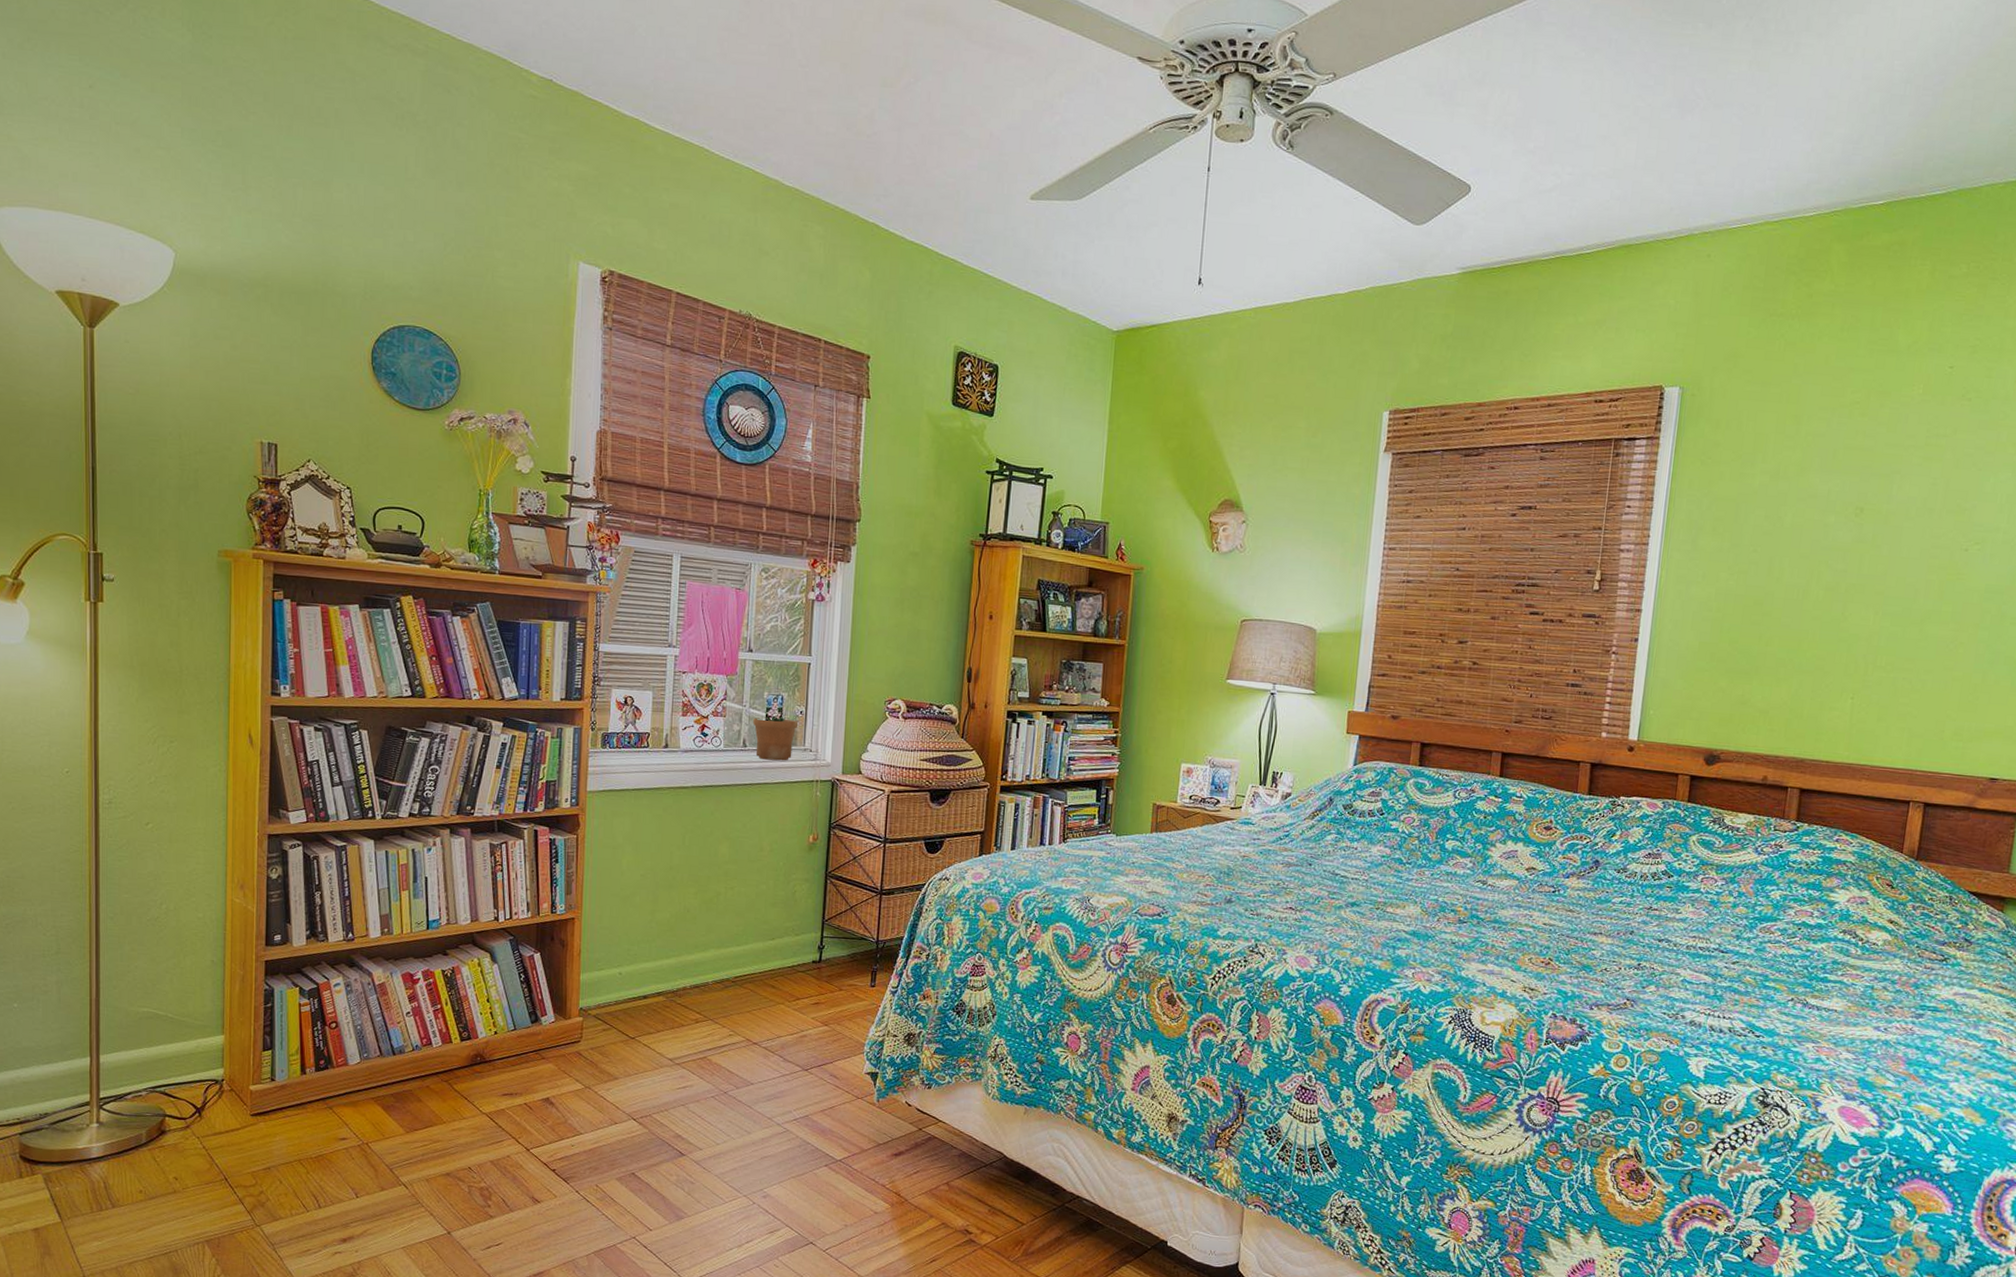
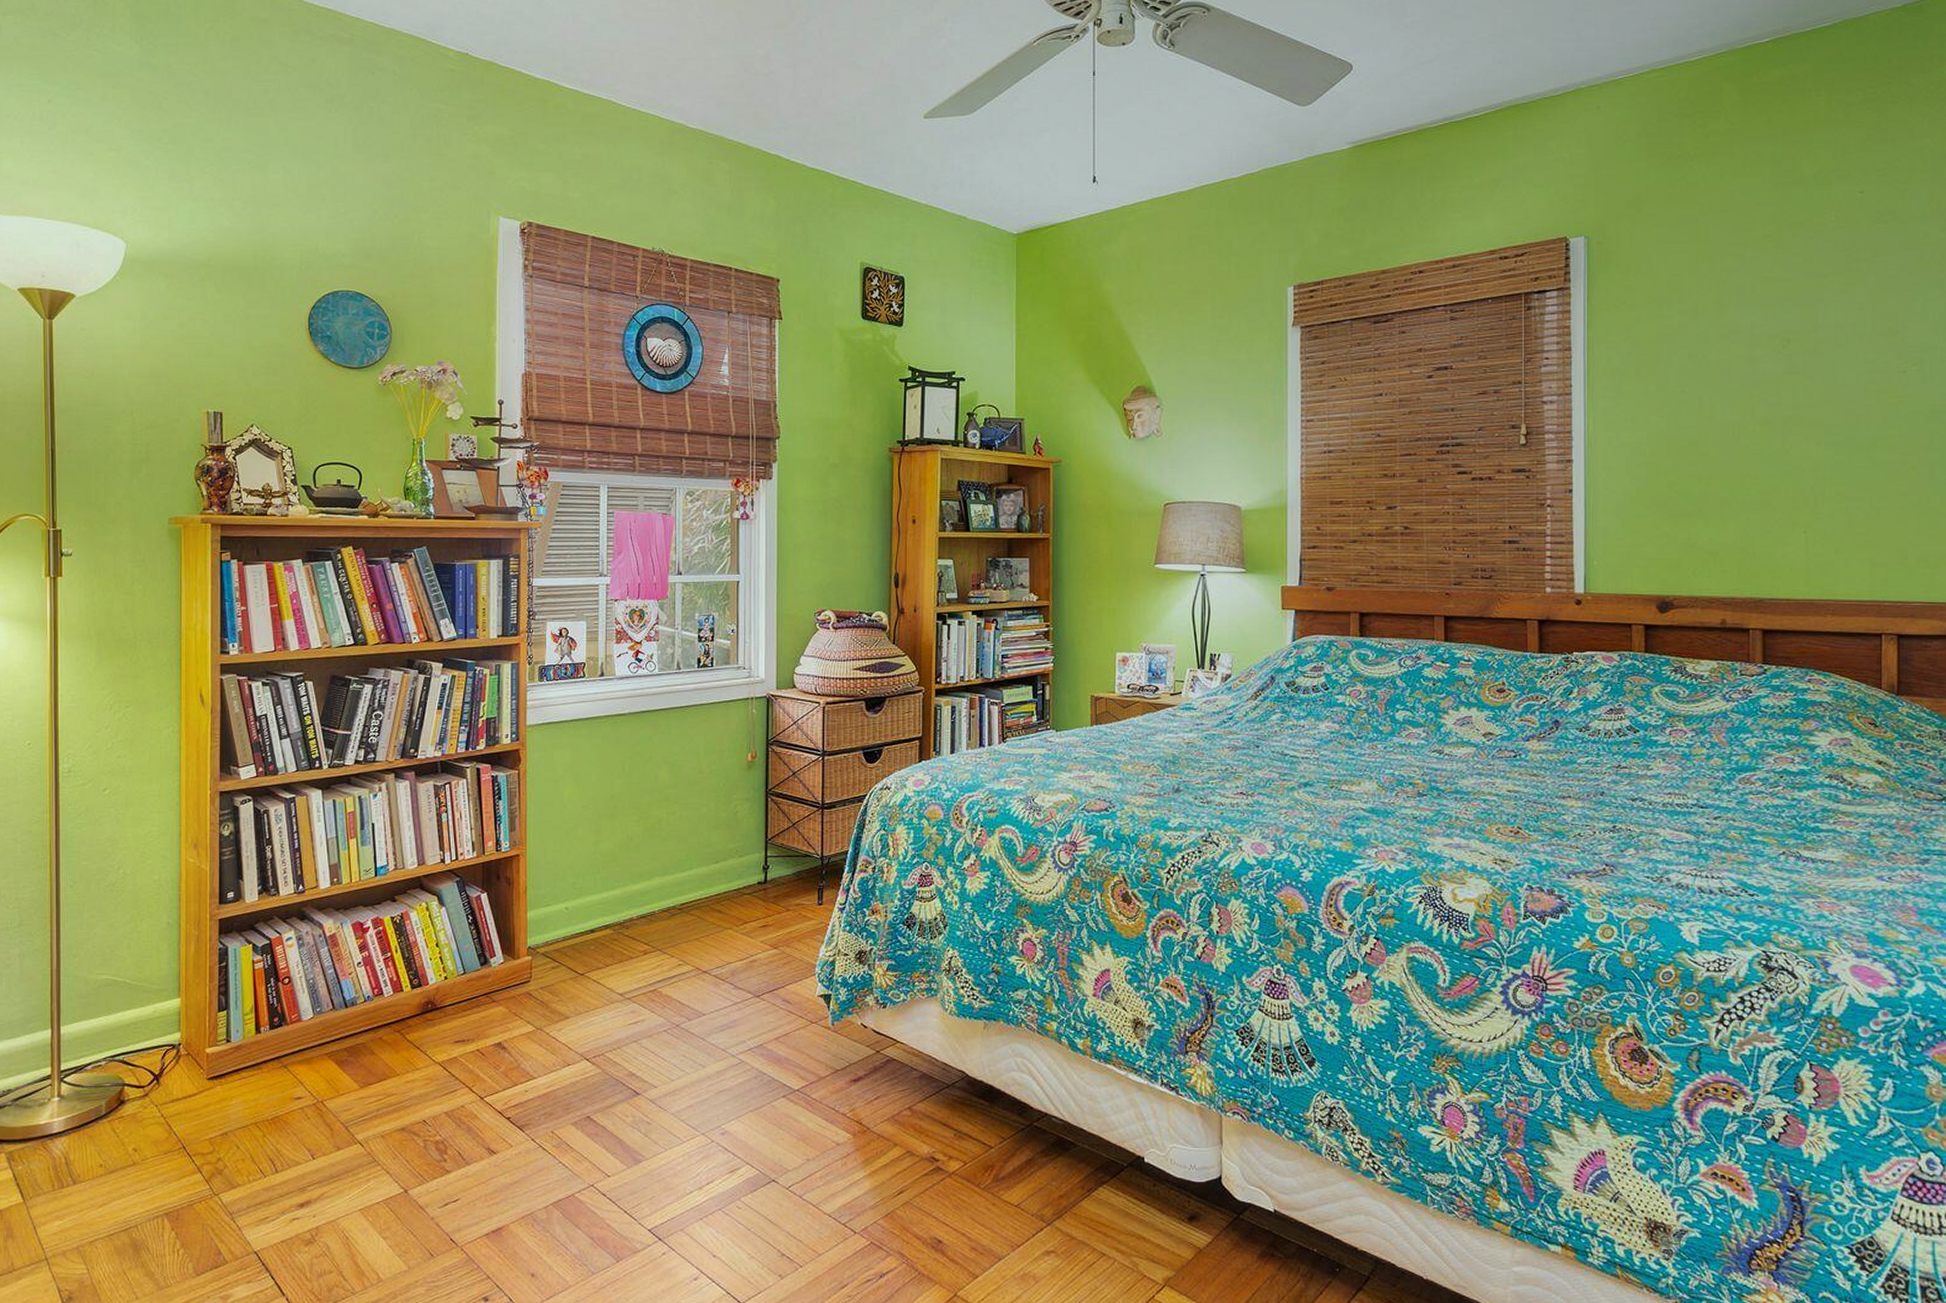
planter: present [753,716,799,761] -> none [686,637,731,681]

